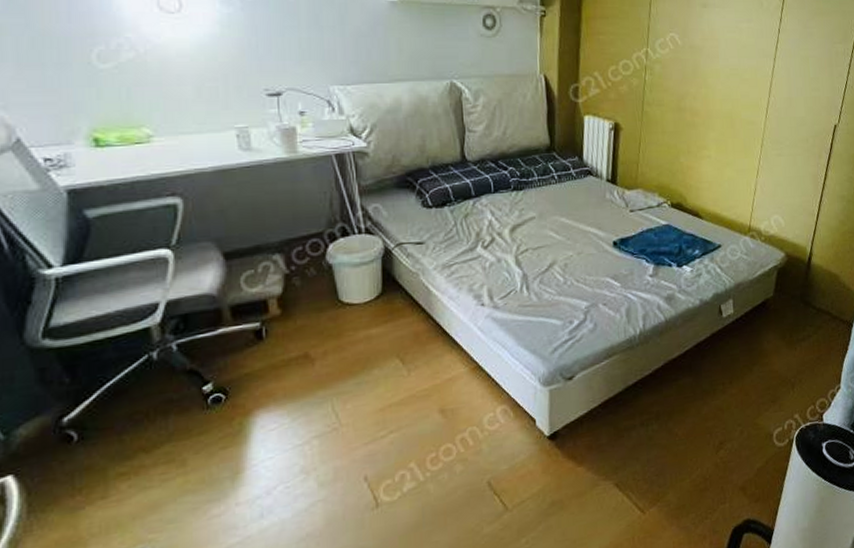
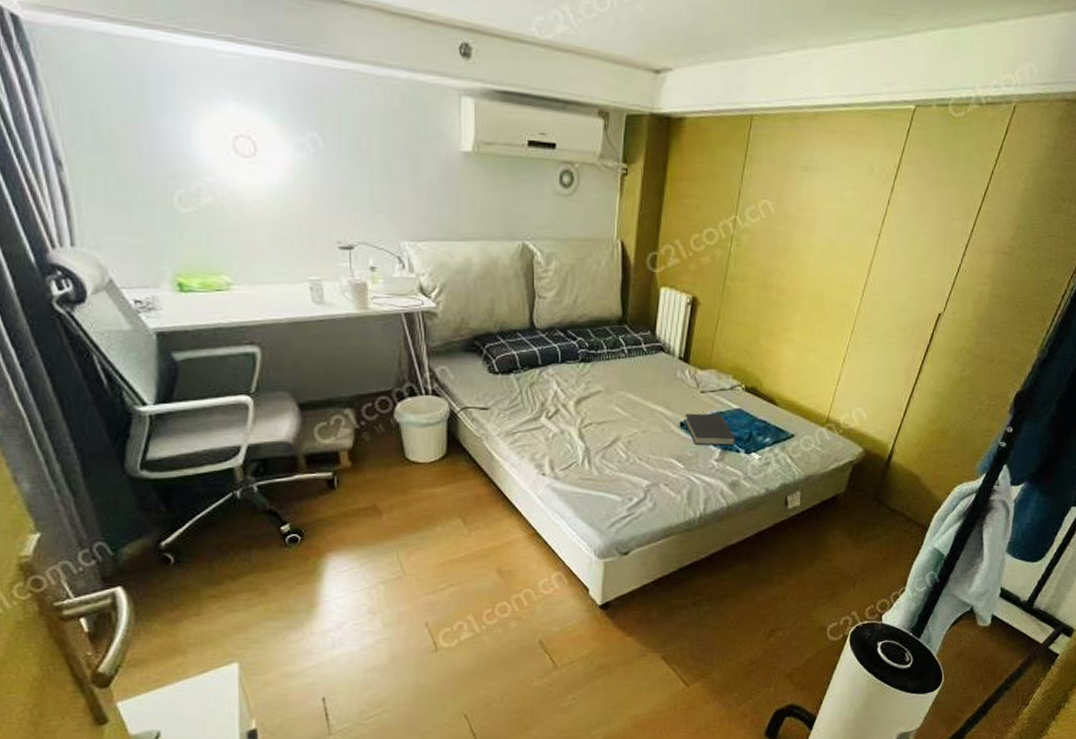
book: none [616,231,667,263] -> present [684,413,736,446]

